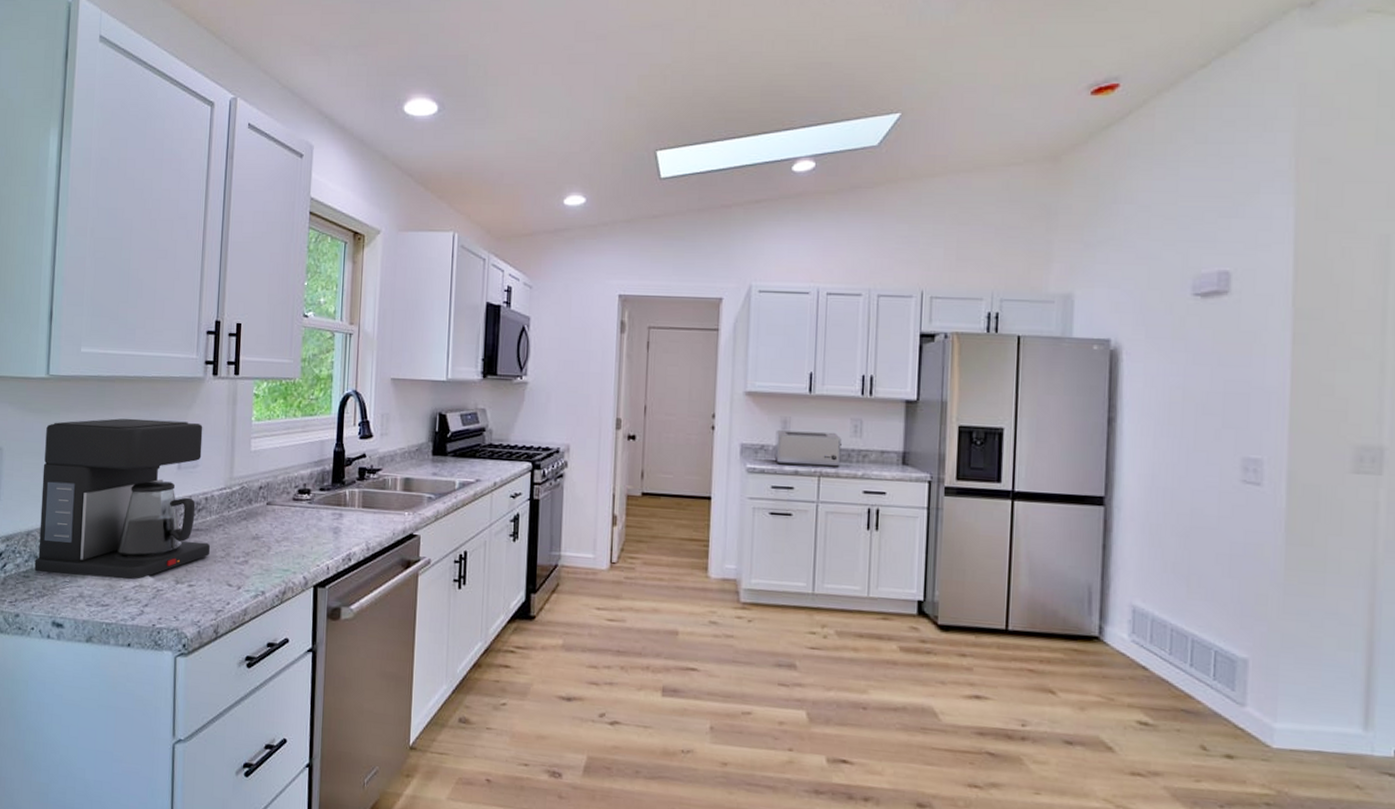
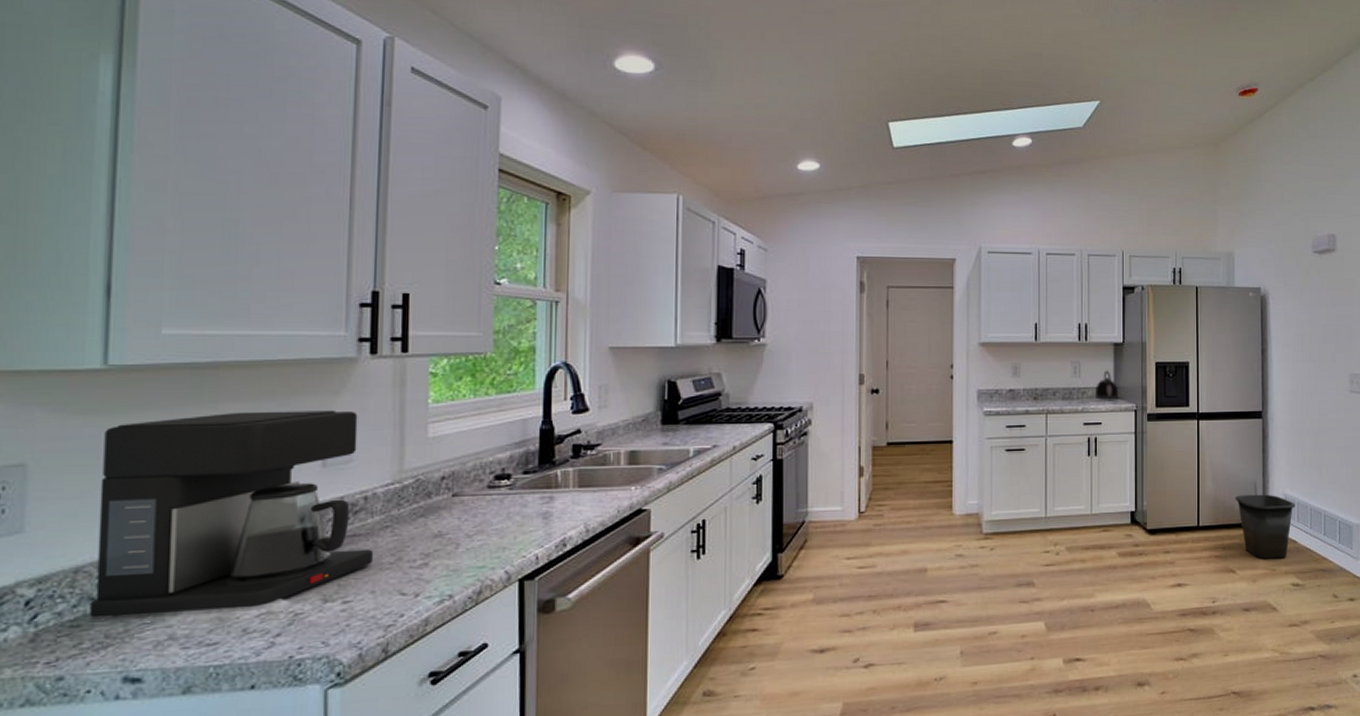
toaster: present [774,430,842,469] -> none [1008,374,1064,406]
kettle: none [878,431,909,467] -> present [1094,370,1119,400]
waste bin: none [1060,598,1148,687] -> present [1235,494,1295,559]

